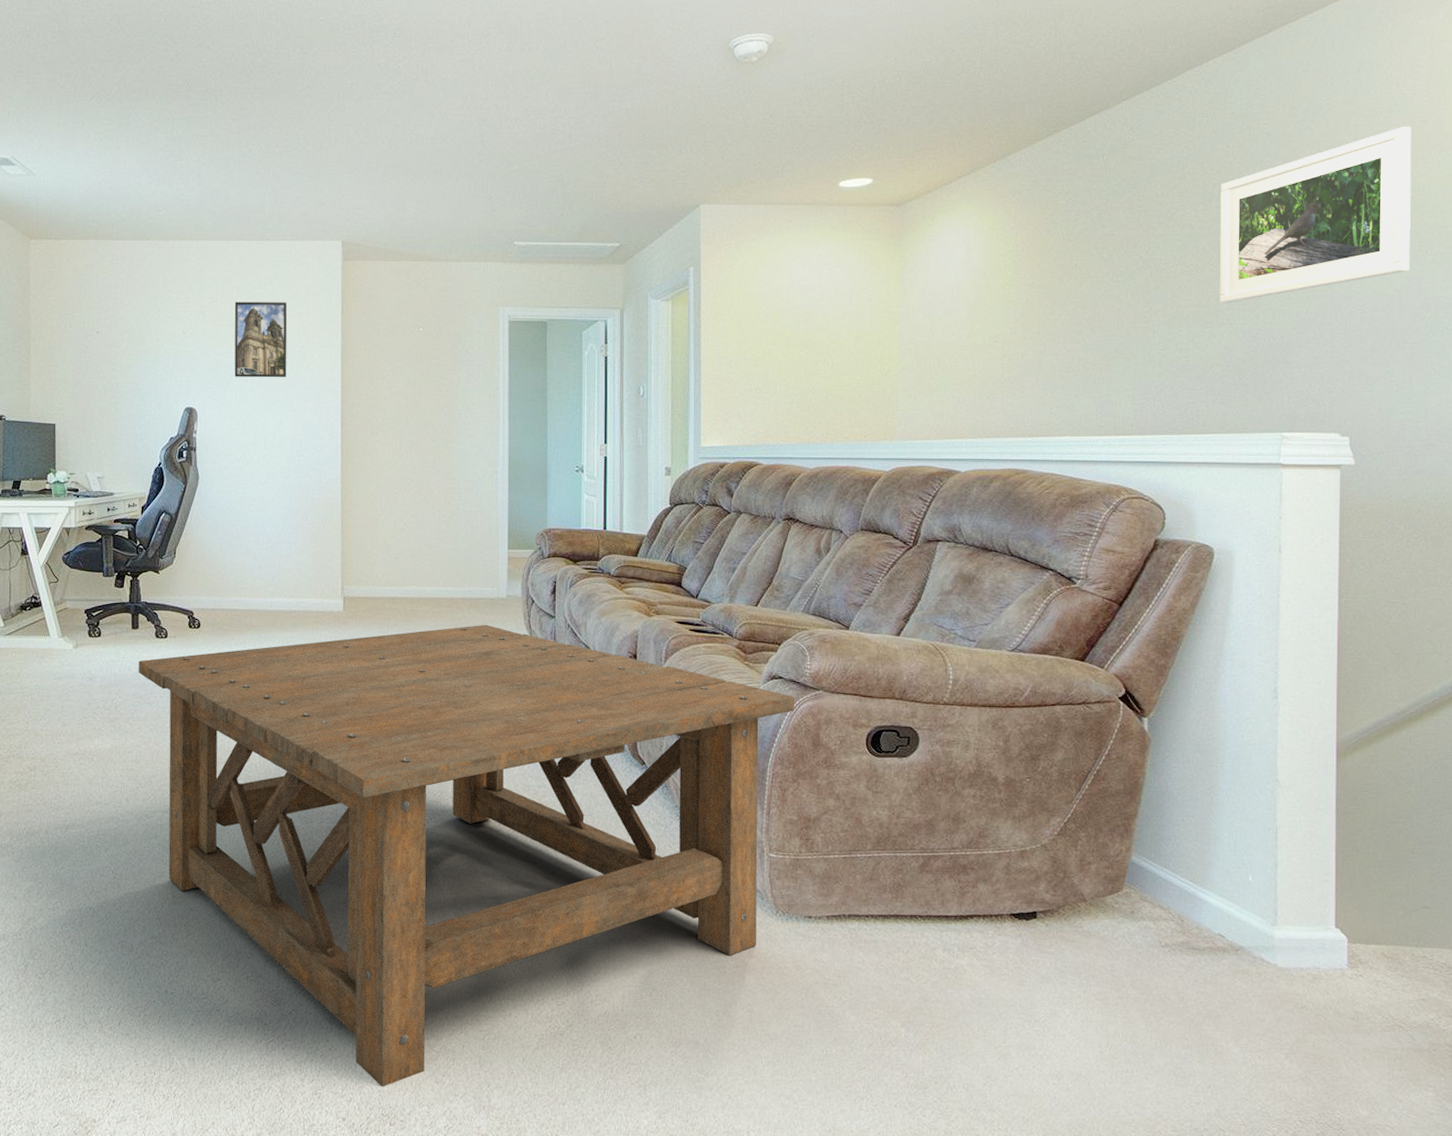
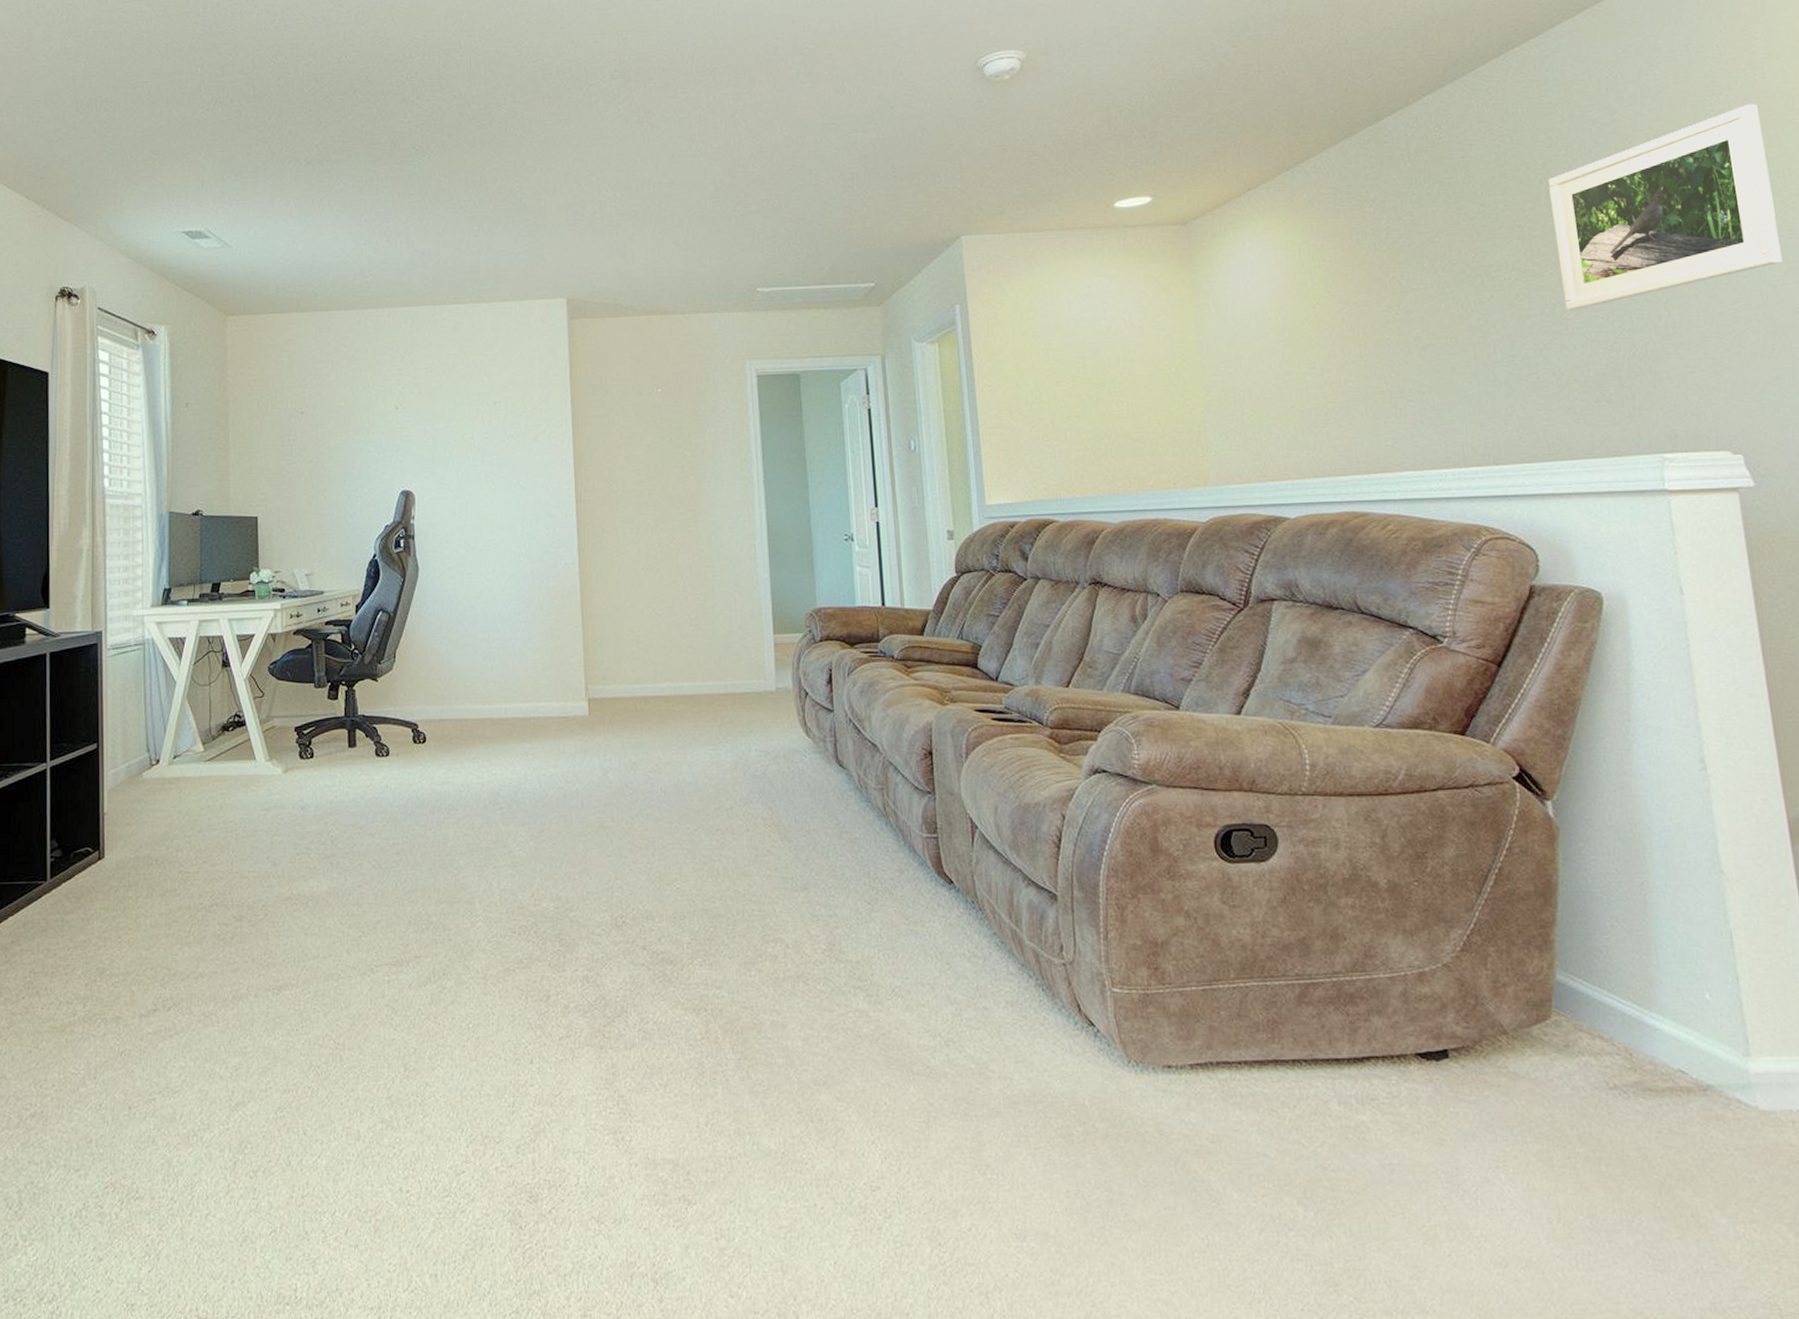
coffee table: present [138,624,795,1087] -> none [357,723,1125,1305]
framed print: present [234,301,288,378] -> none [451,368,512,454]

